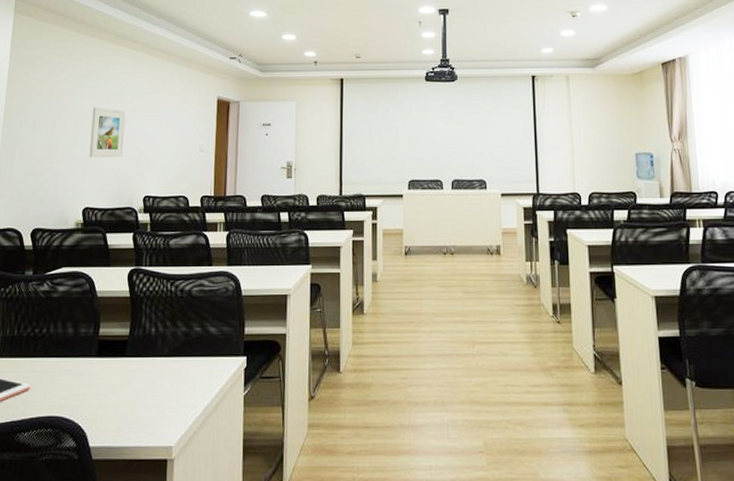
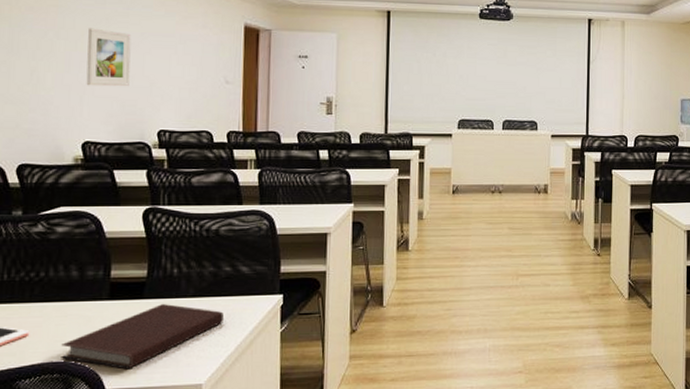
notebook: none [54,363,193,427] -> present [61,304,223,370]

